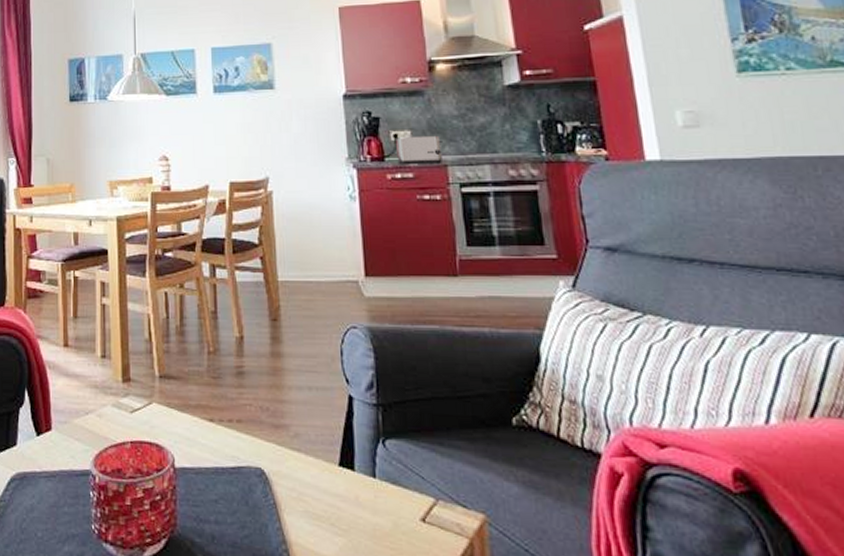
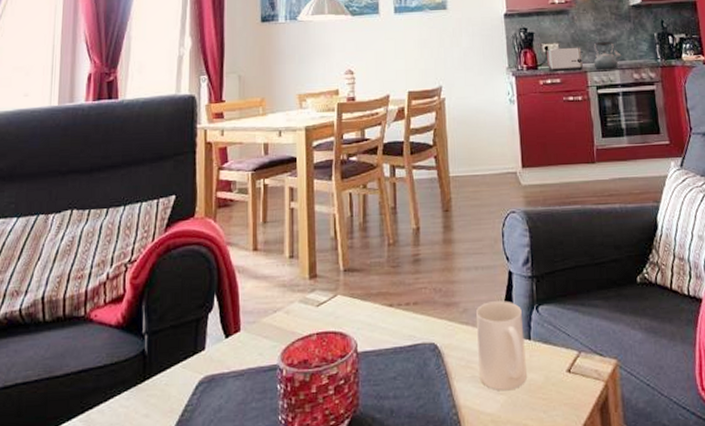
mug: none [309,428,371,533] -> present [475,301,527,391]
kettle: none [456,128,493,163] -> present [593,41,622,69]

